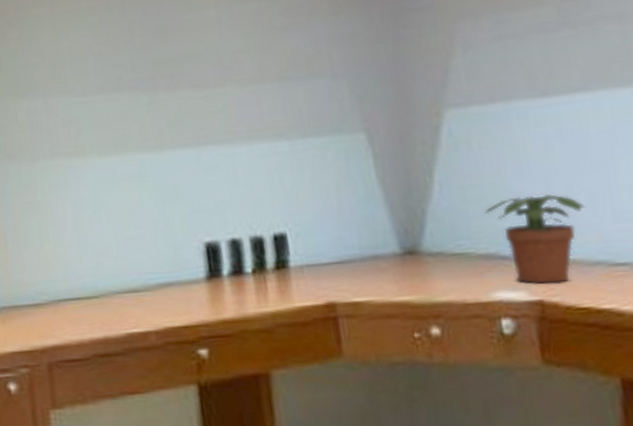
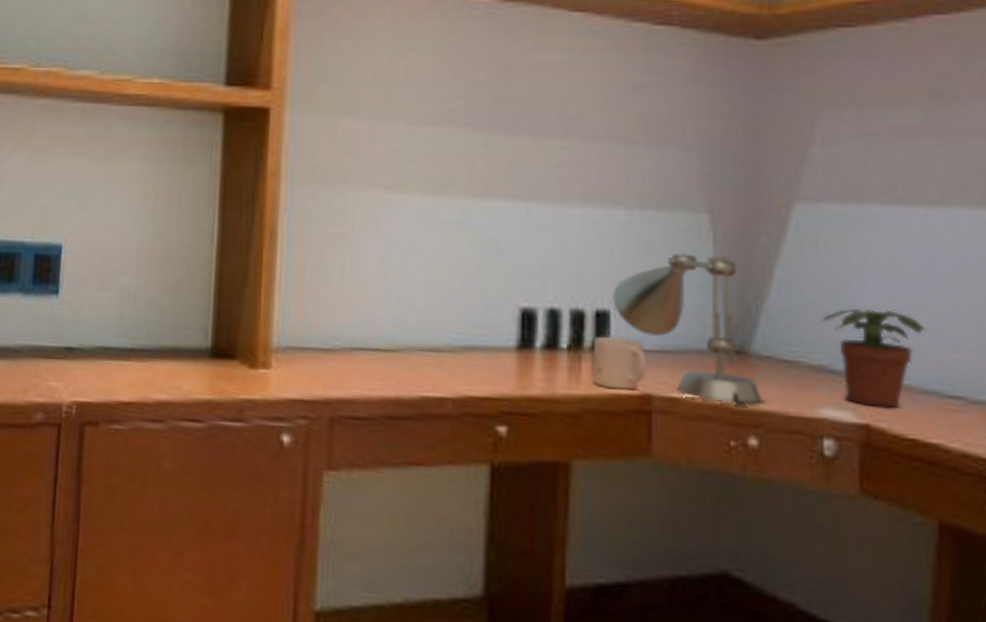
mug: none [275,255,328,303] -> present [592,337,647,390]
desk lamp: none [286,169,442,301] -> present [613,253,765,406]

